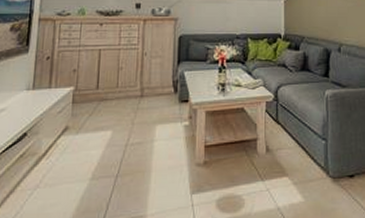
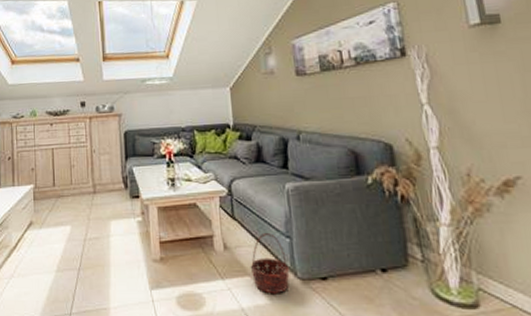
basket: none [288,136,323,193] -> present [250,233,290,294]

